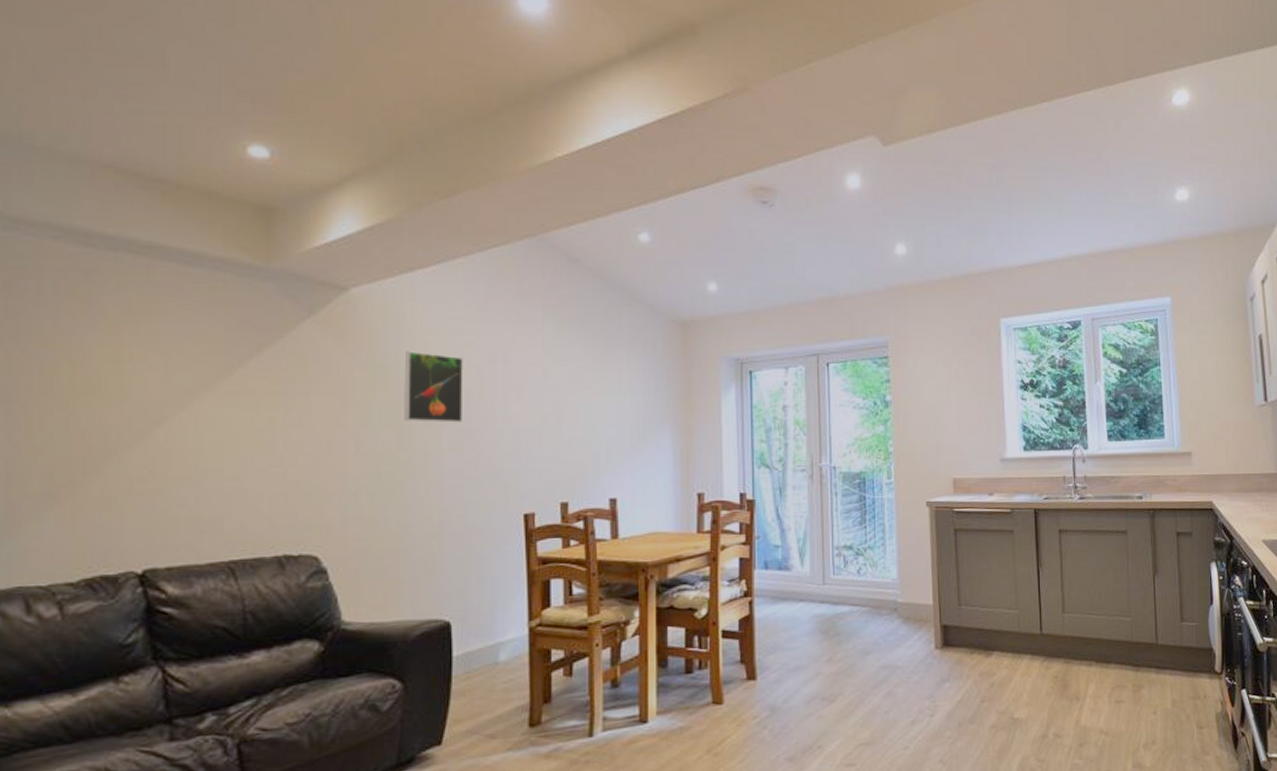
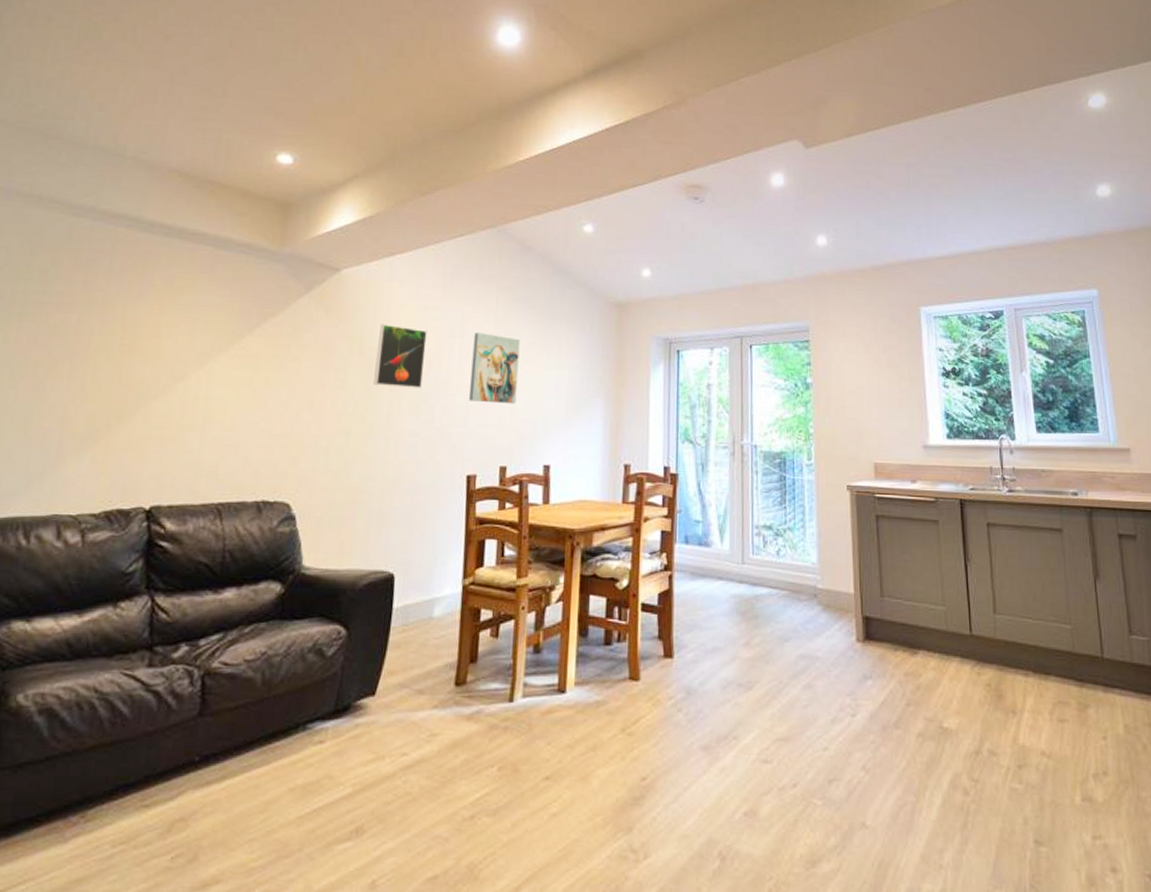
wall art: none [519,358,574,436] -> present [469,332,520,404]

